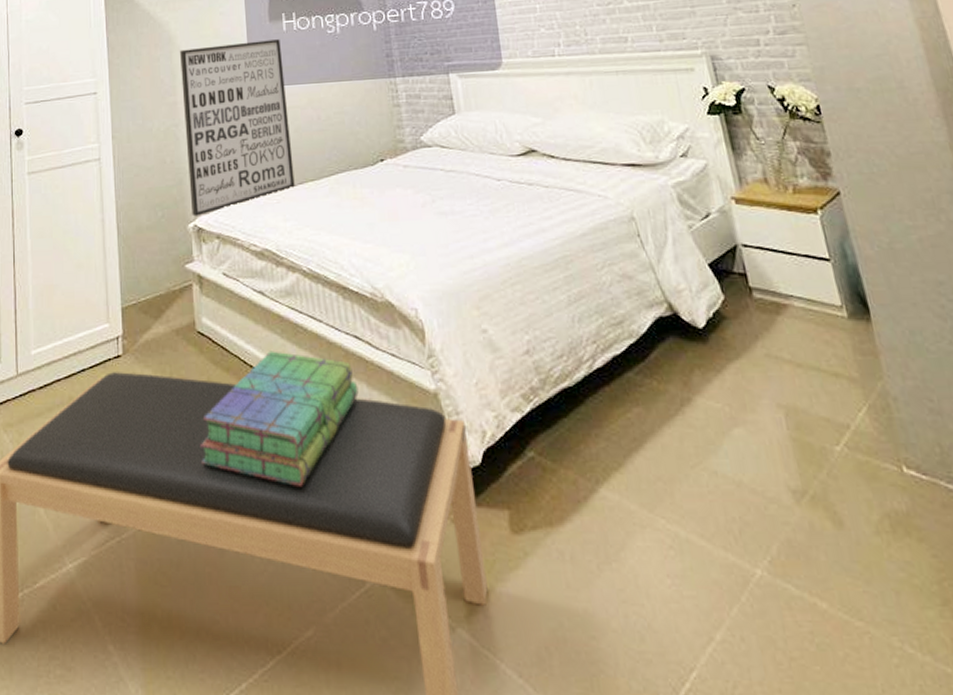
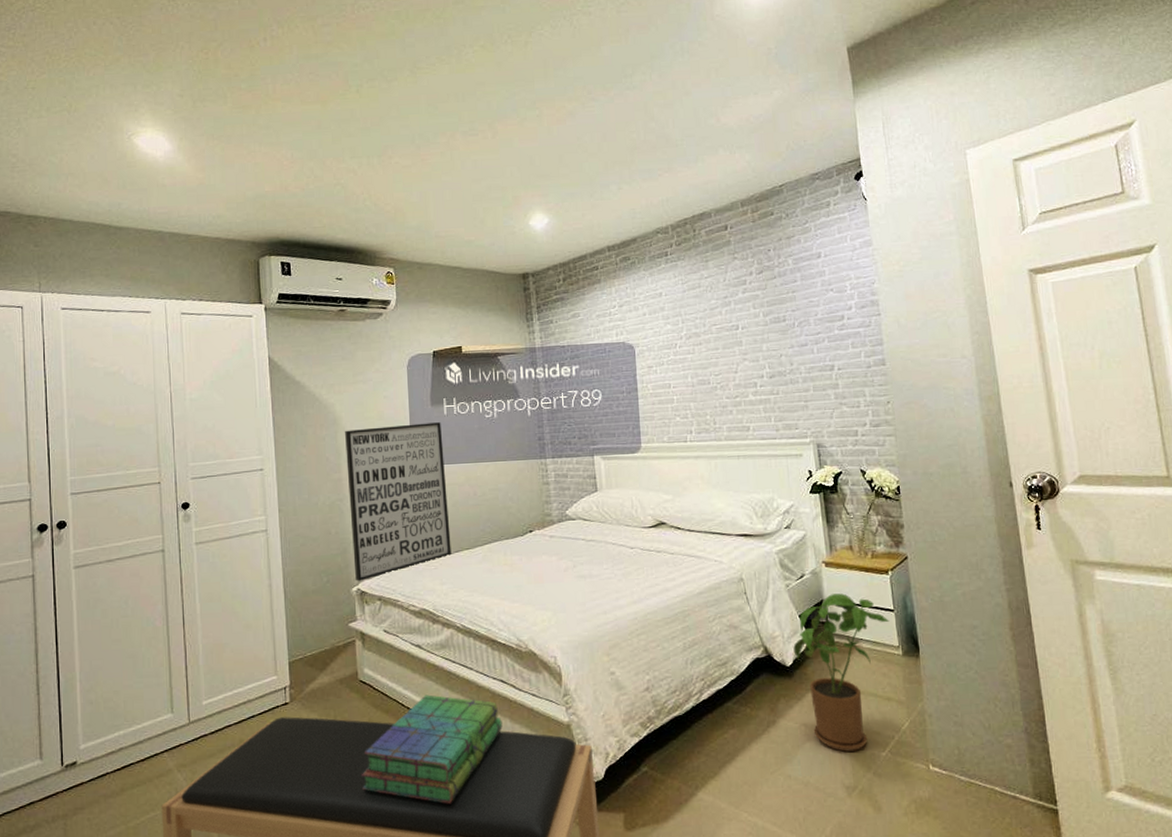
house plant: none [704,237,825,443] -> present [793,593,889,752]

